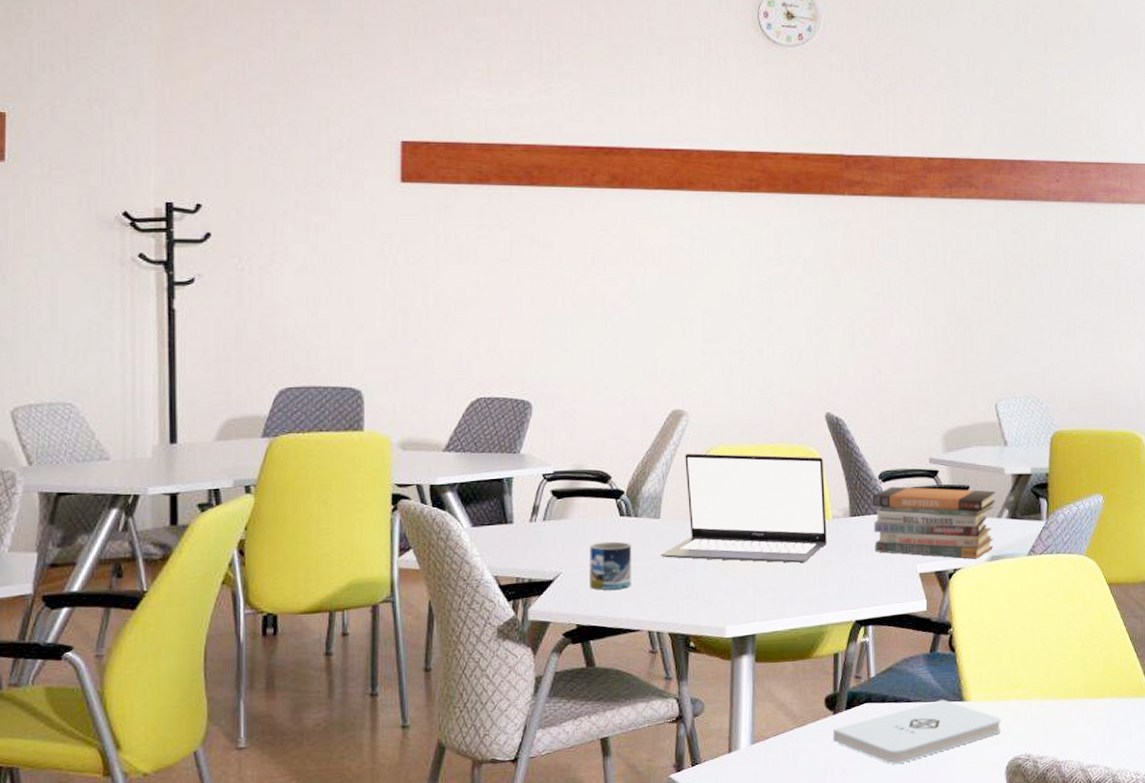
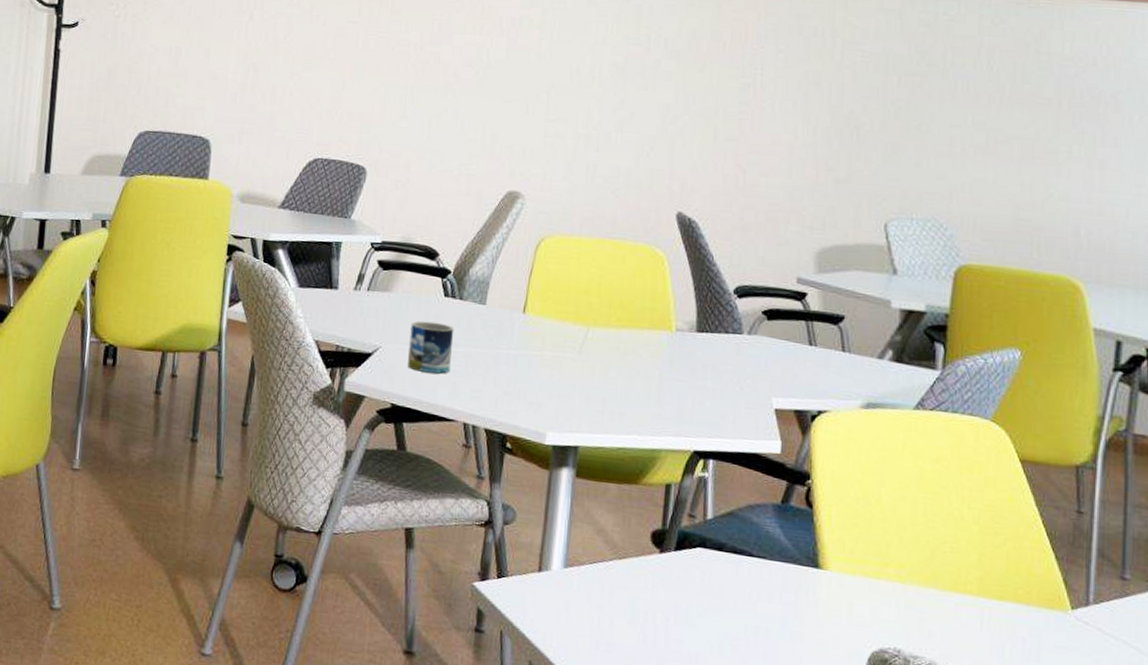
laptop: present [660,453,827,563] -> none [482,238,671,376]
notepad: present [832,700,1002,765] -> none [657,561,866,627]
book stack: present [873,486,995,559] -> none [723,304,877,403]

